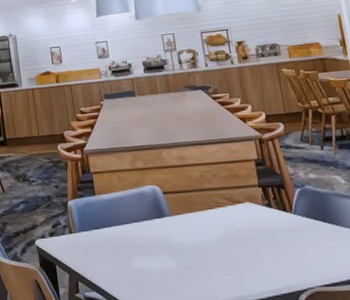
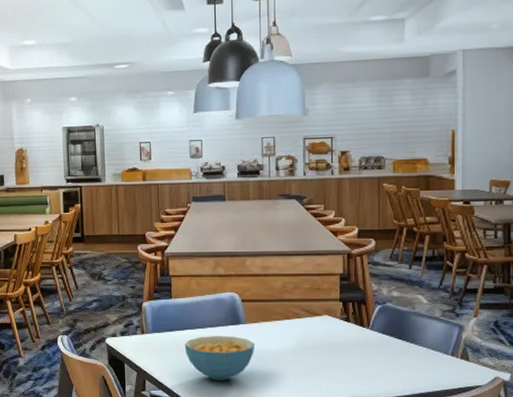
cereal bowl: none [112,230,183,278] -> present [184,336,255,381]

